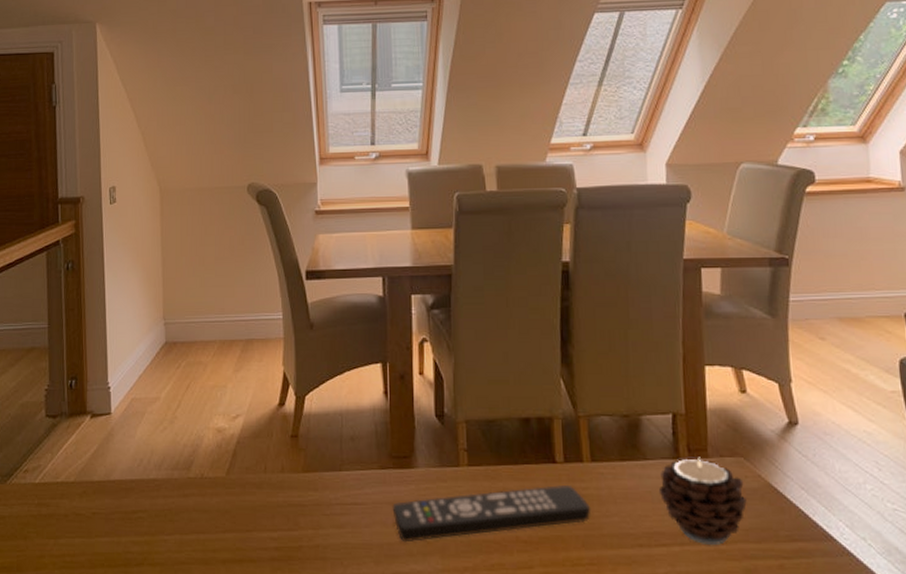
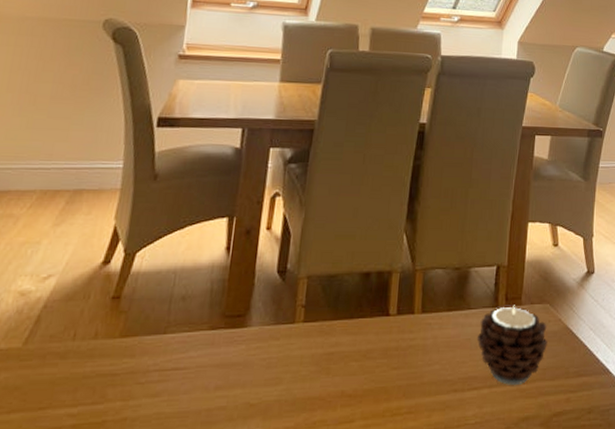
remote control: present [392,485,591,543] -> none [217,337,416,407]

